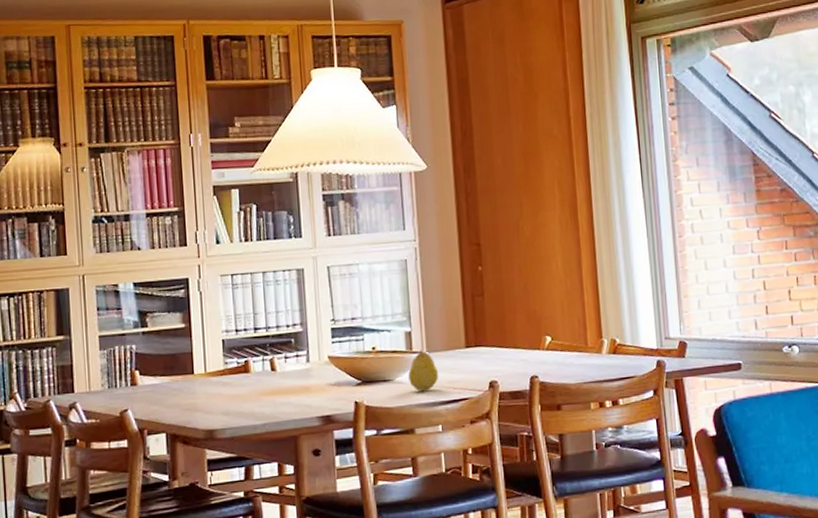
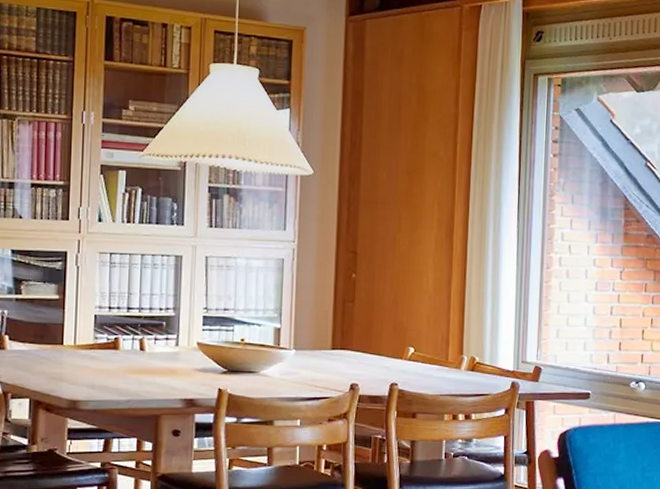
fruit: present [408,349,439,391] -> none [273,346,303,386]

